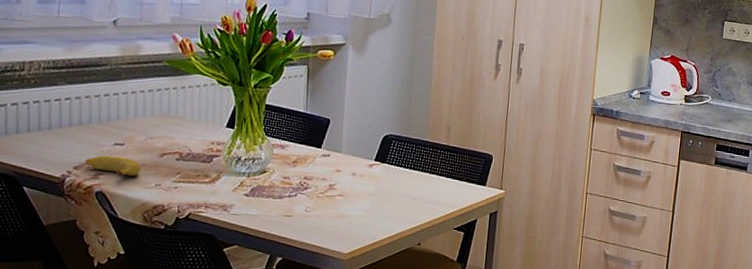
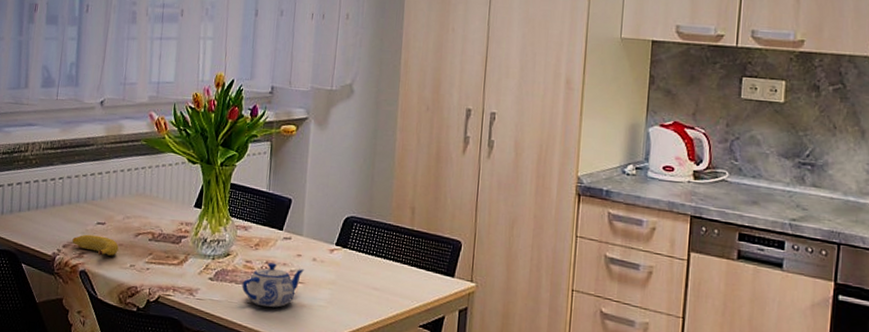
teapot: none [279,178,343,219] -> present [242,263,304,308]

